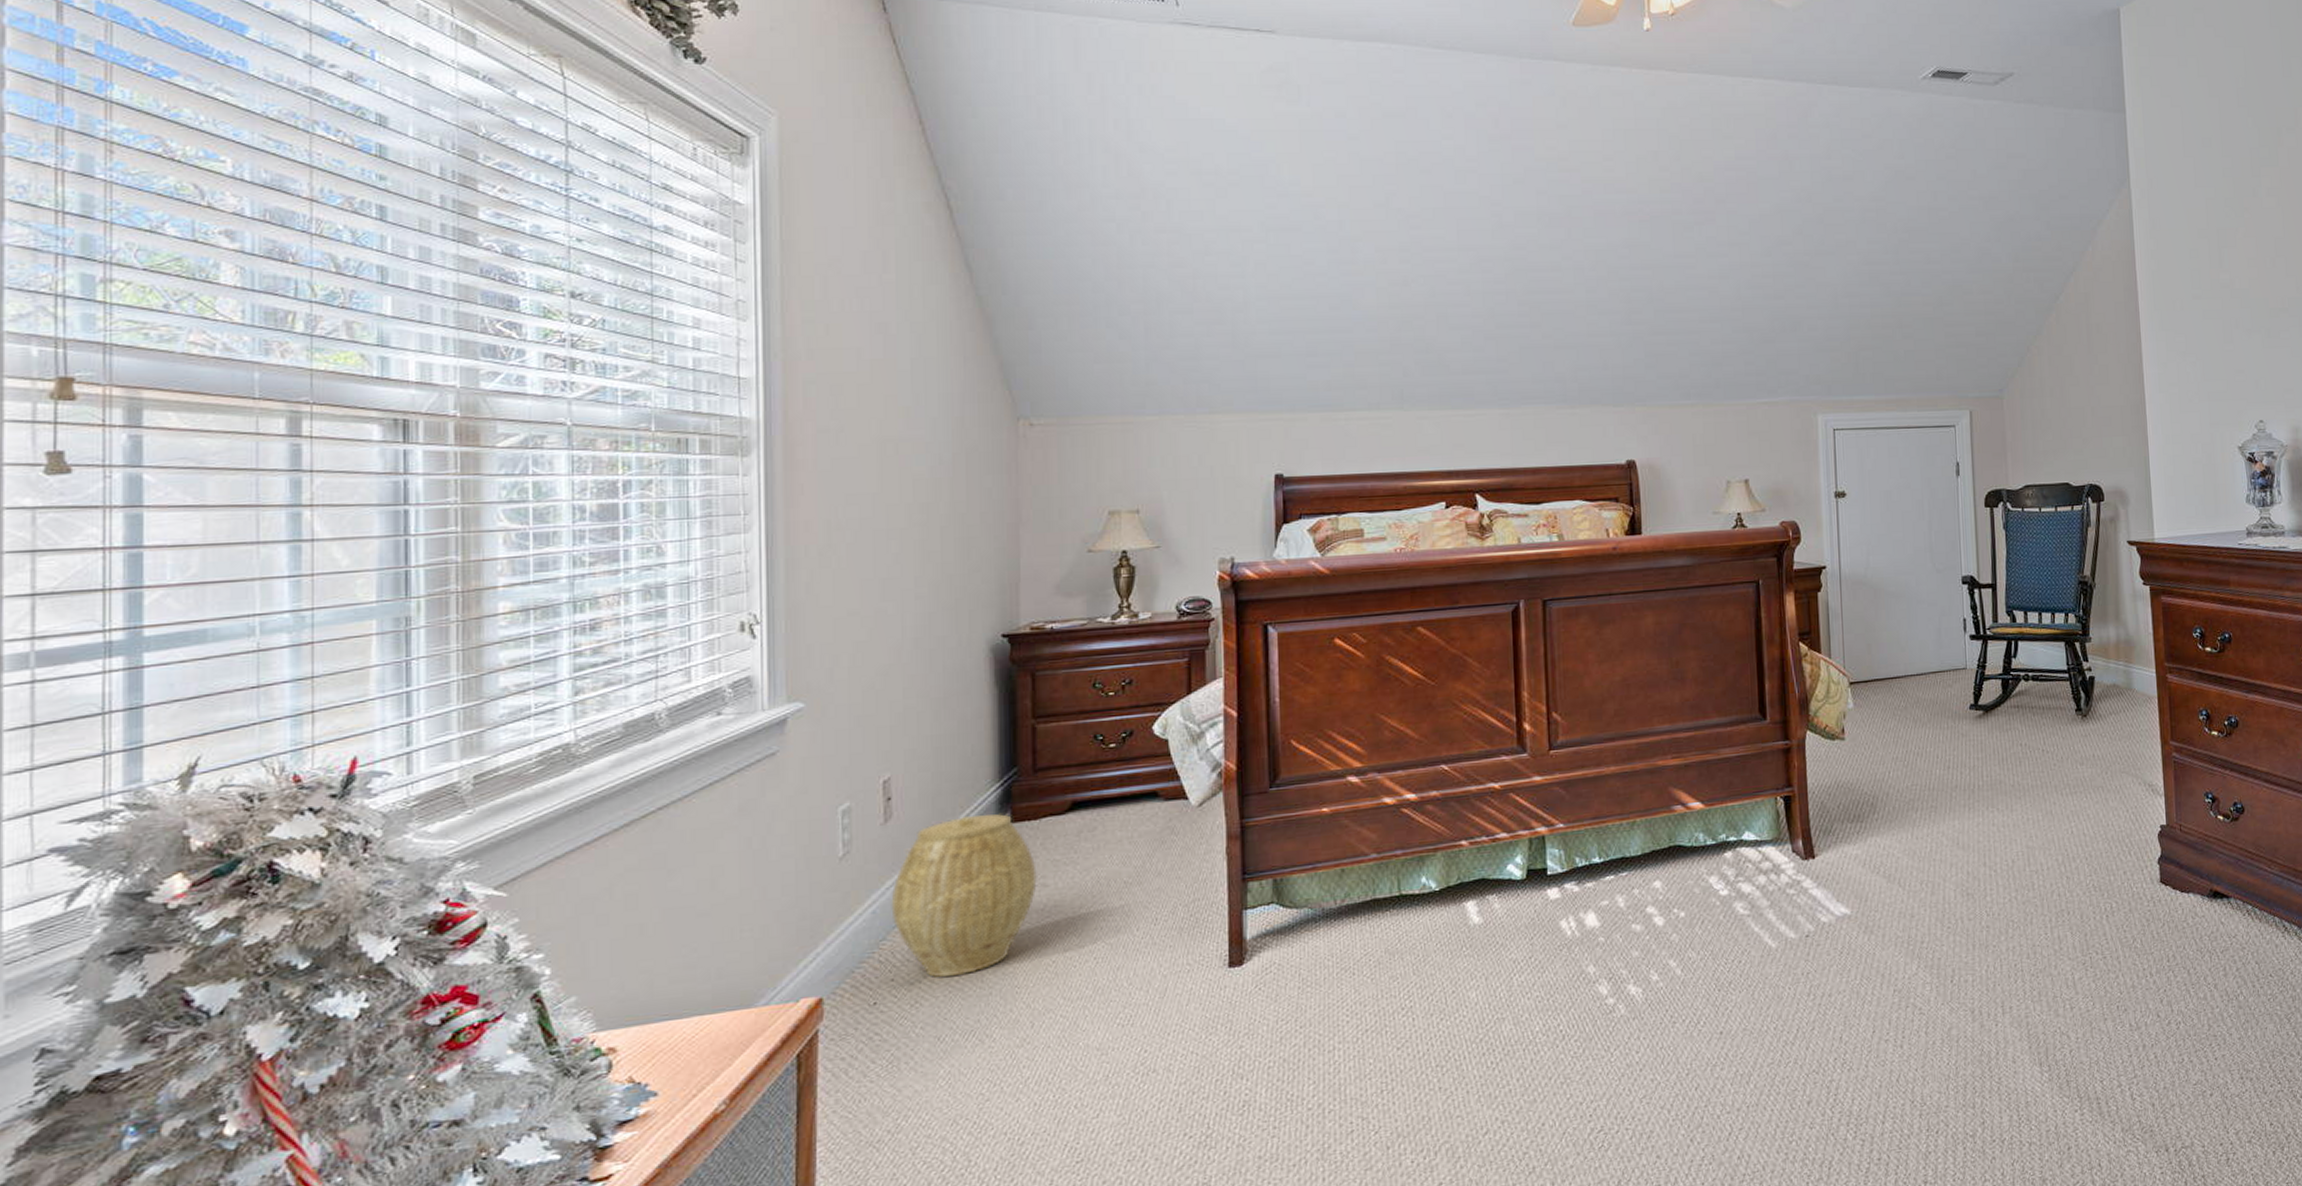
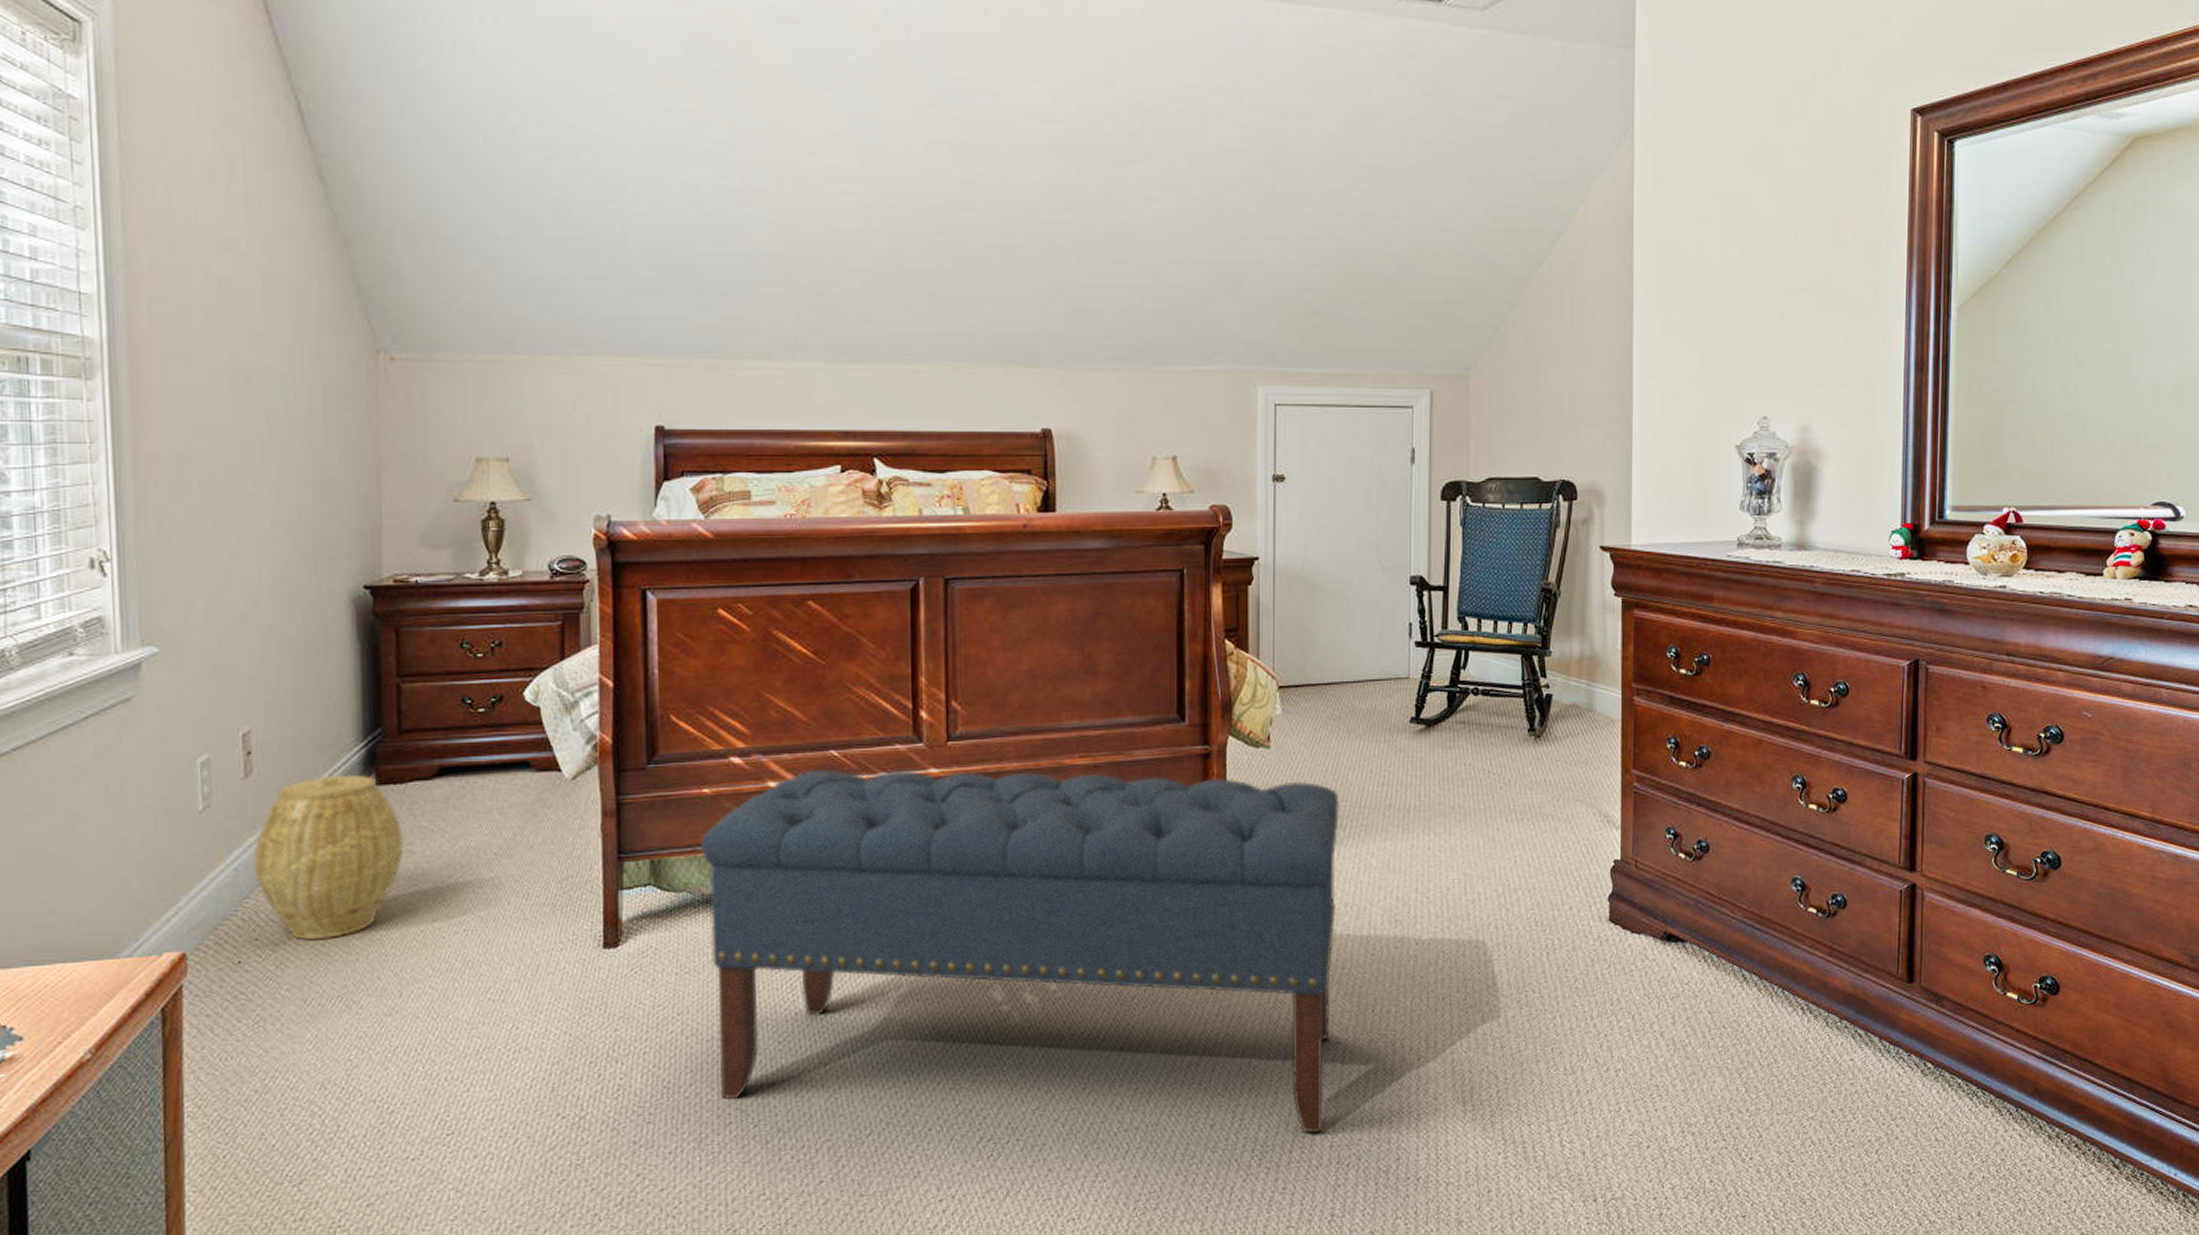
bench: none [1321,769,1913,1109] -> present [701,769,1339,1134]

